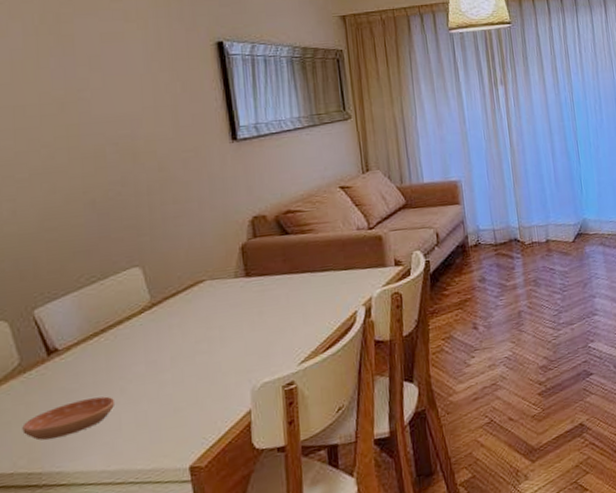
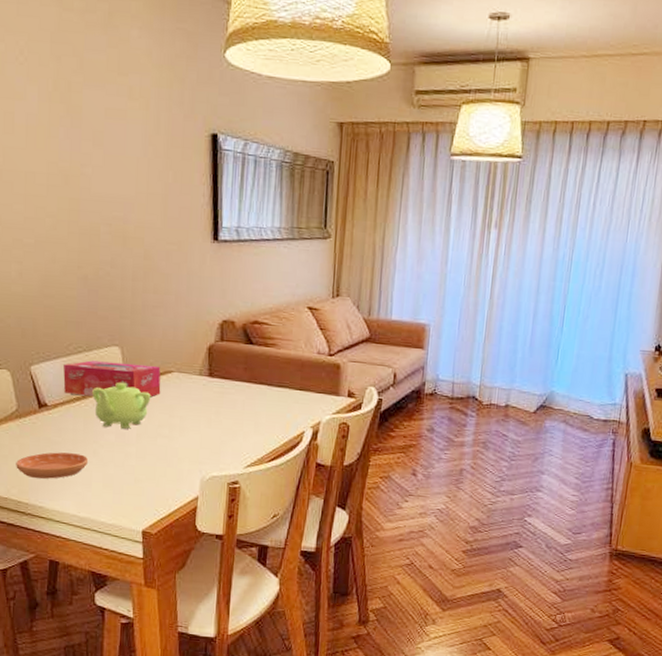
tissue box: none [75,278,194,332] -> present [63,360,161,398]
teapot: none [112,304,183,359] -> present [92,383,151,429]

